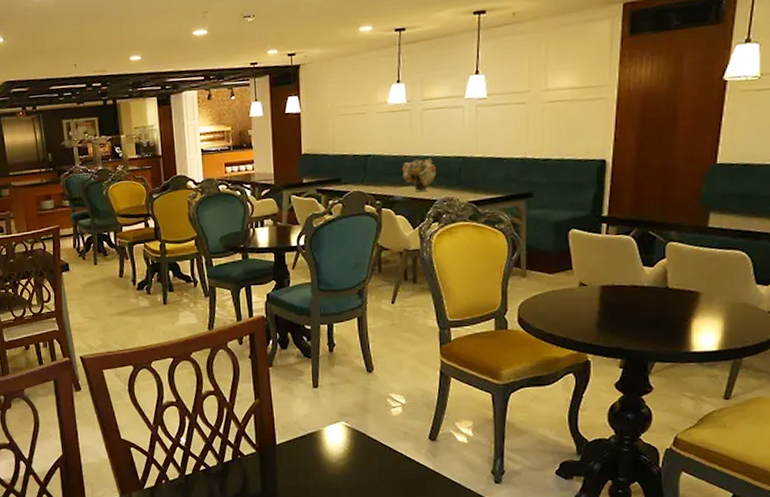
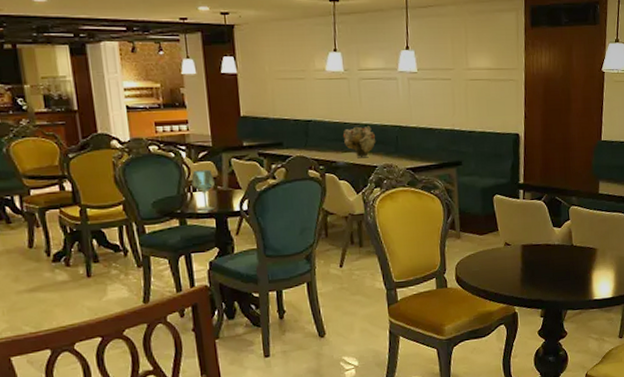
wine glass: none [254,206,276,246] -> present [191,169,216,211]

